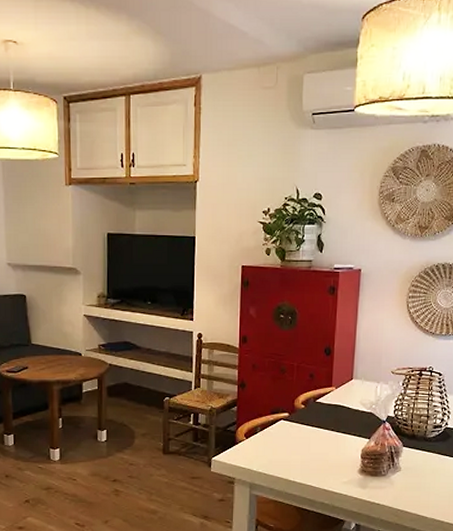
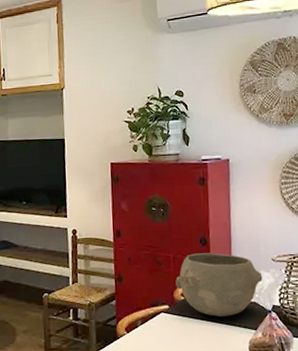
bowl: none [297,363,381,425] -> present [175,253,263,317]

